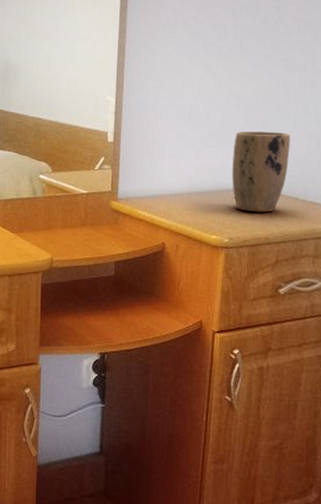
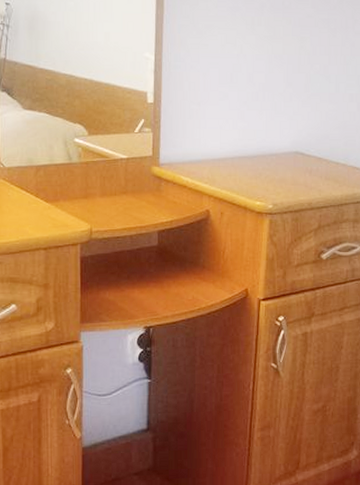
plant pot: present [232,131,291,213] -> none [275,93,332,177]

